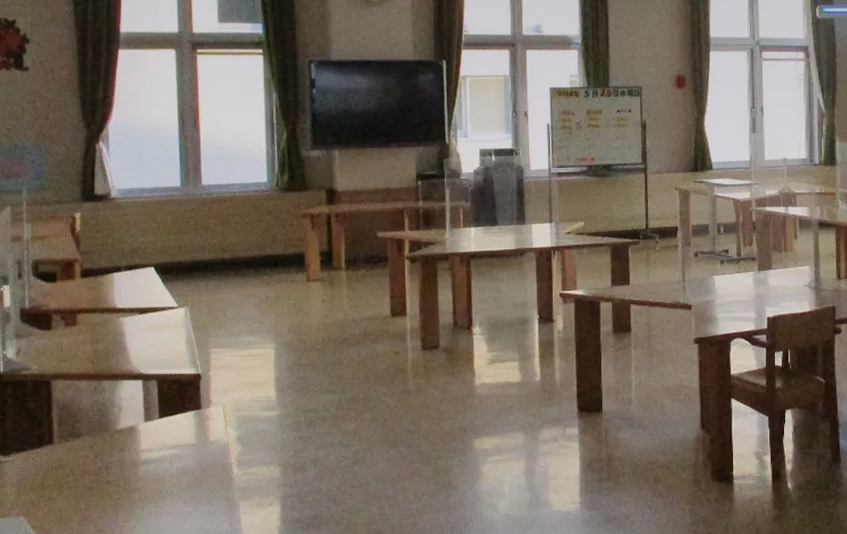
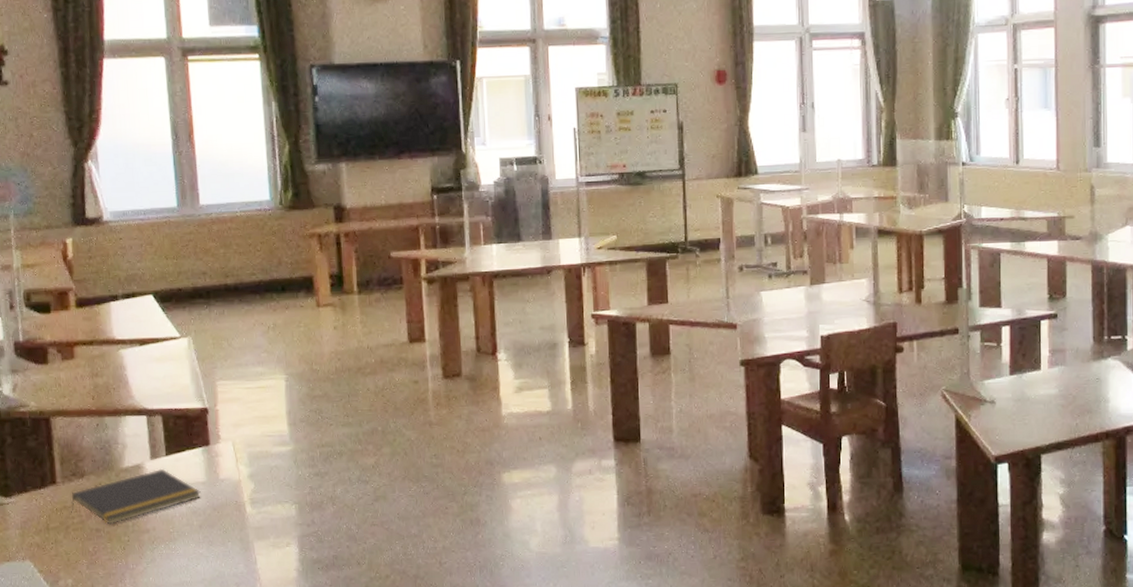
notepad: none [66,430,191,483] -> present [71,468,201,525]

